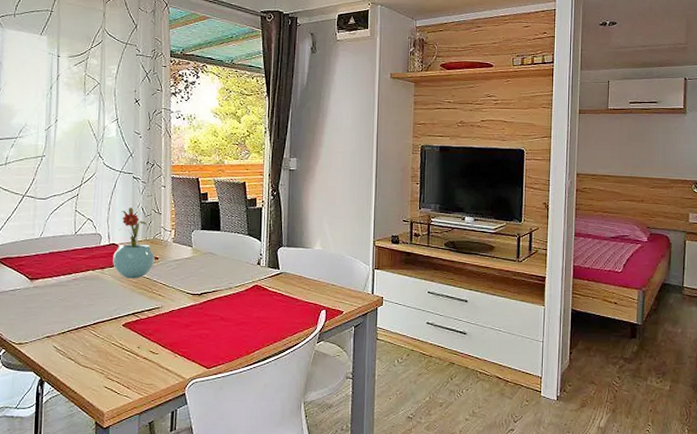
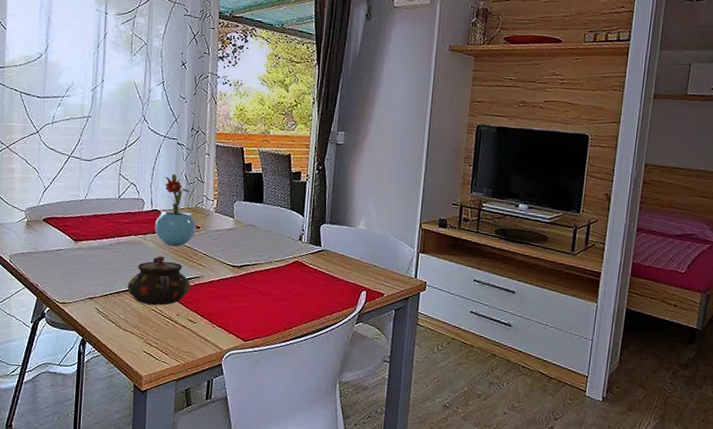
teapot: none [86,289,151,339] -> present [127,256,191,305]

